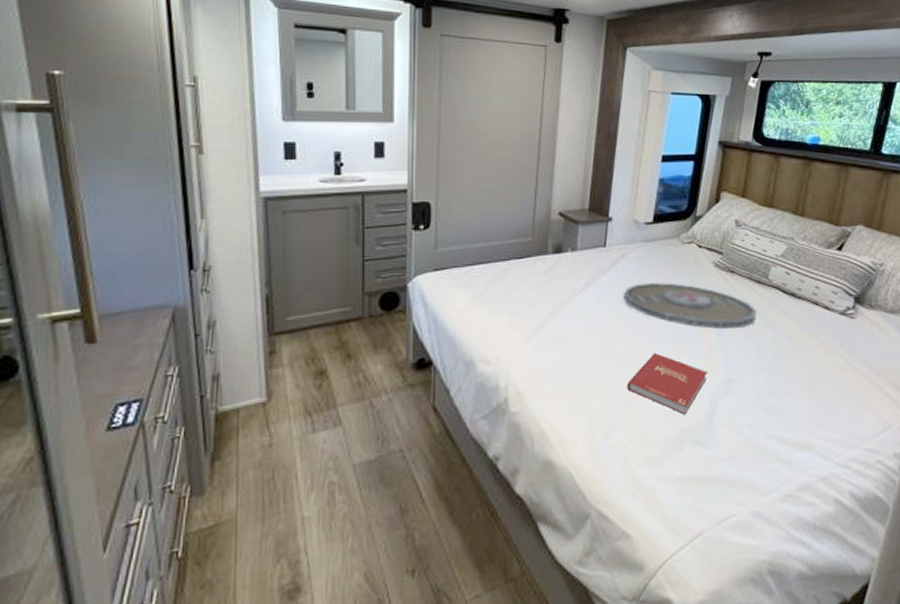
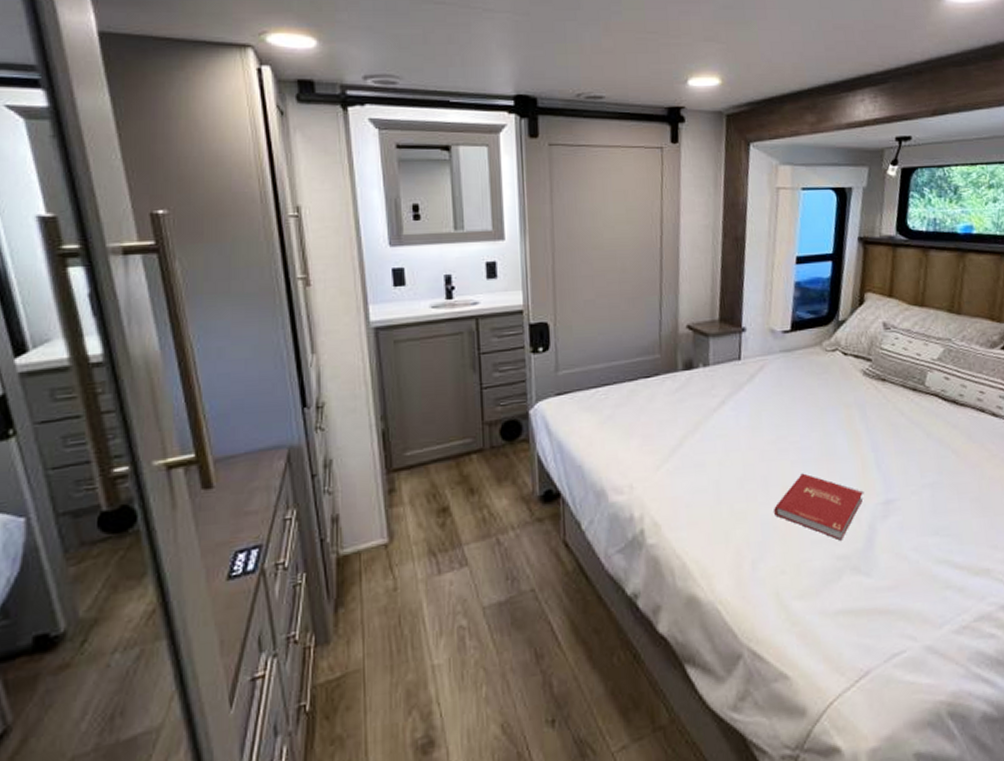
serving tray: present [623,283,756,330] -> none [763,395,915,445]

